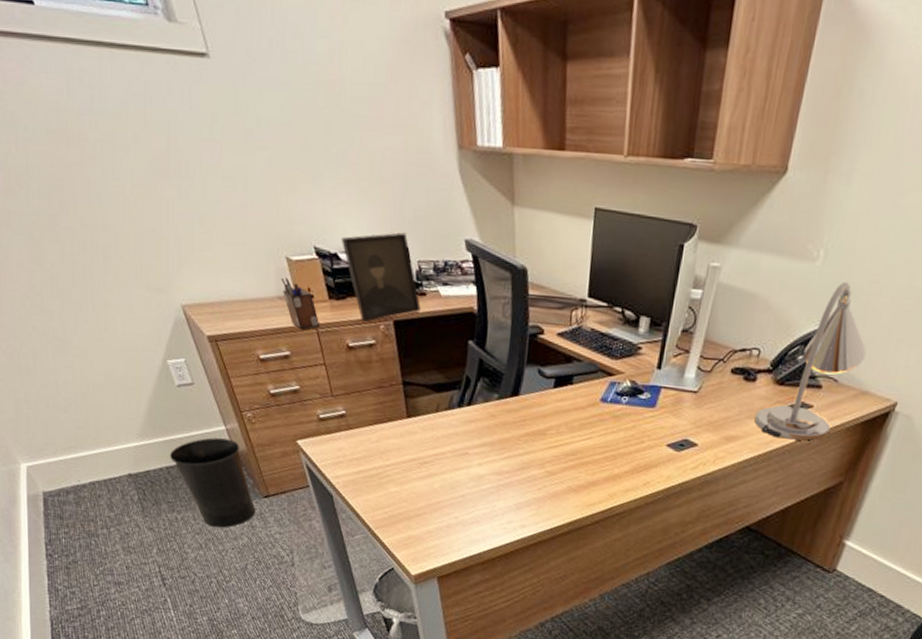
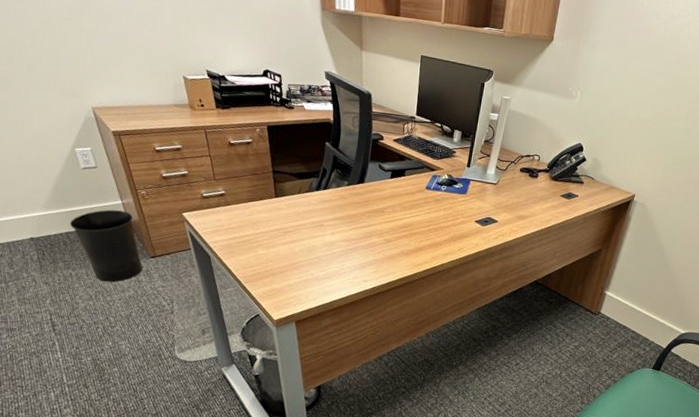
desk organizer: present [280,277,320,329] -> none [177,91,208,130]
picture frame: present [341,232,421,323] -> none [228,63,289,127]
table lamp: present [754,281,867,441] -> none [538,112,612,220]

